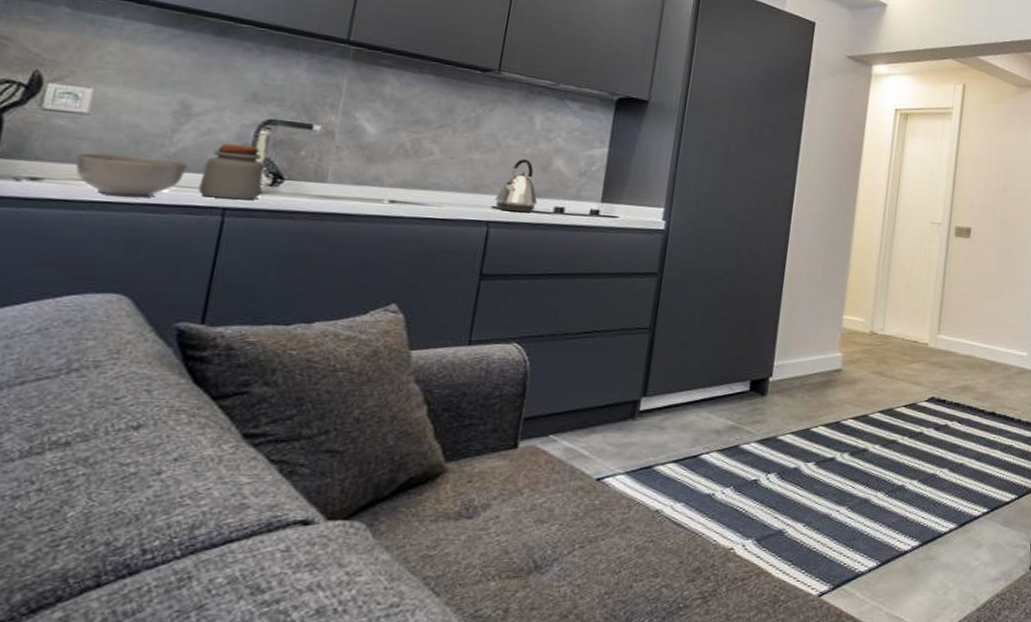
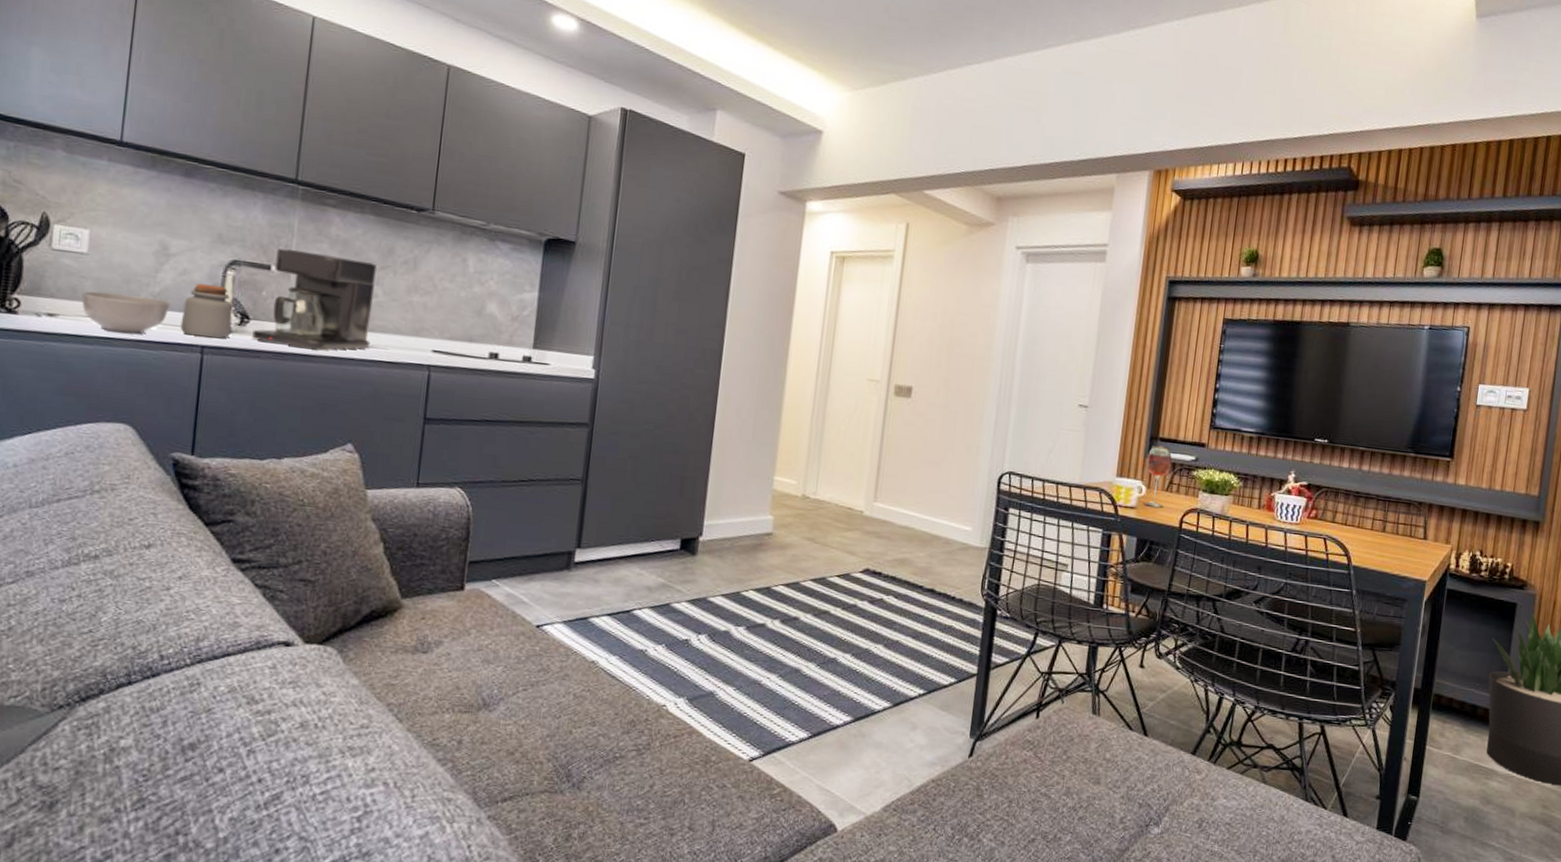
coffee maker: none [285,107,434,210] -> present [252,248,377,351]
kettle: present [495,158,538,213] -> none [434,302,473,358]

